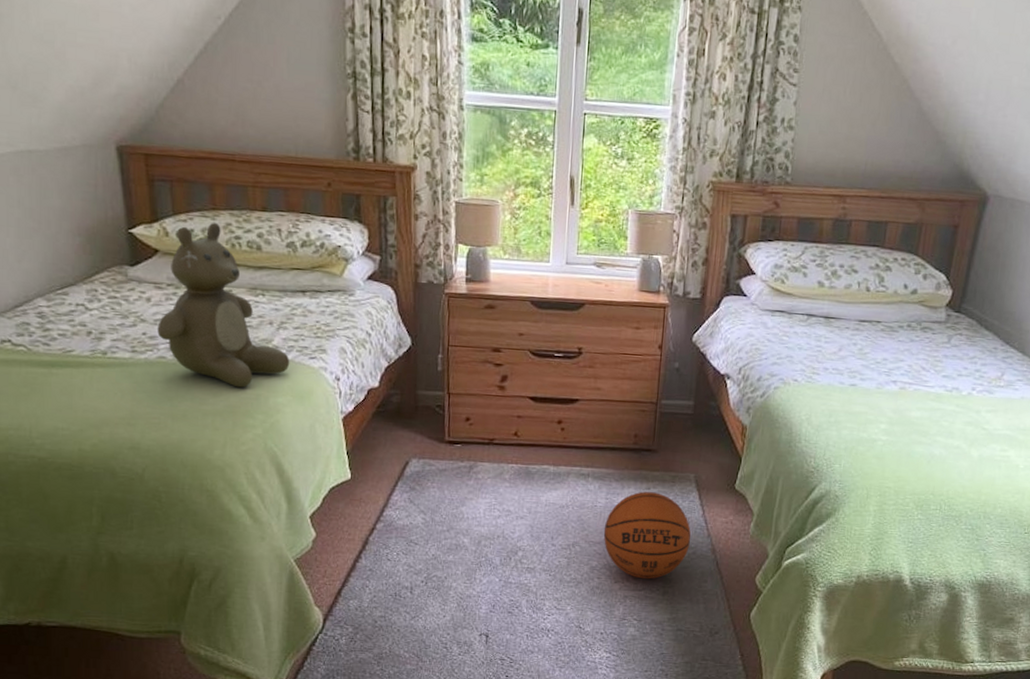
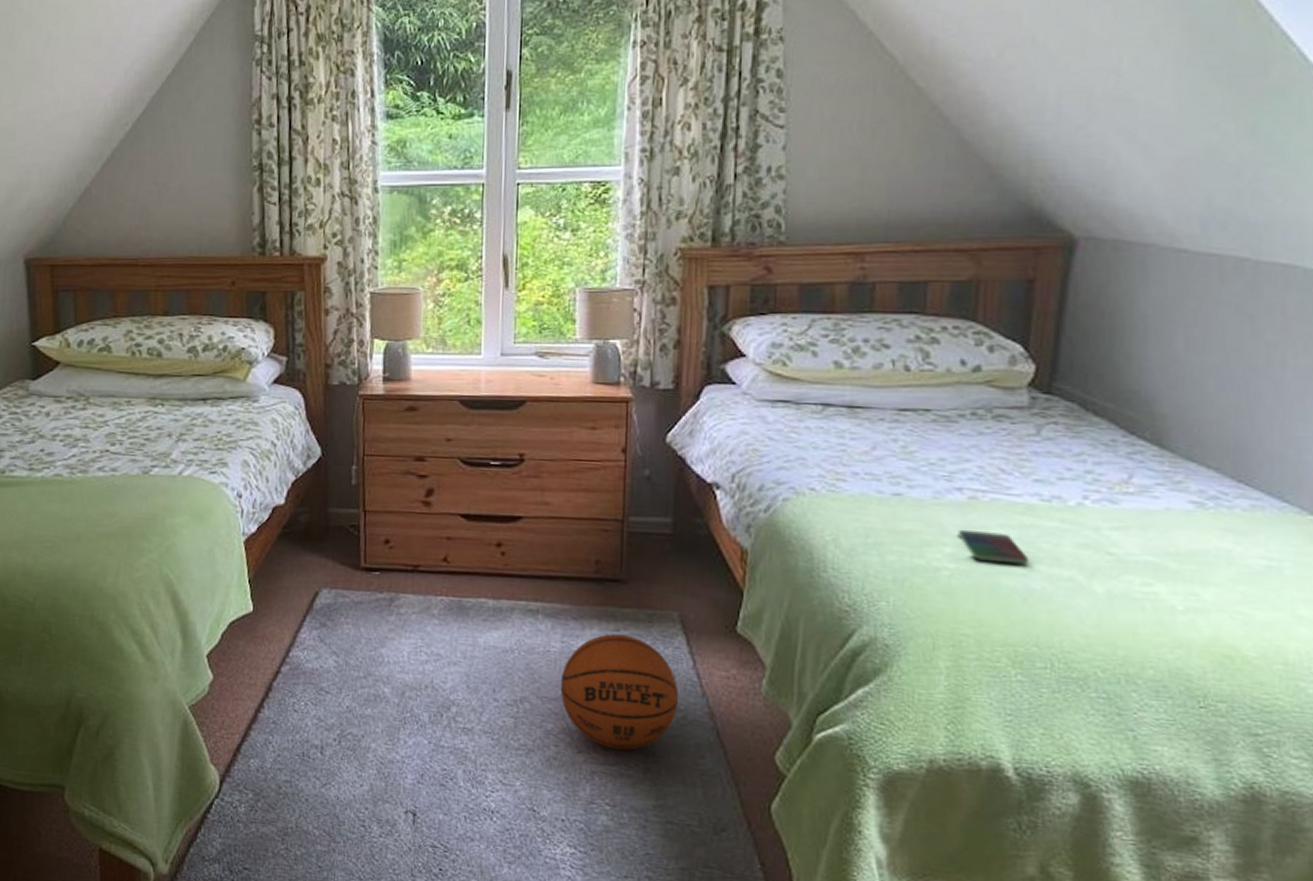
teddy bear: present [157,222,290,388] -> none [55,330,189,507]
smartphone: none [890,411,934,437] -> present [957,529,1030,565]

